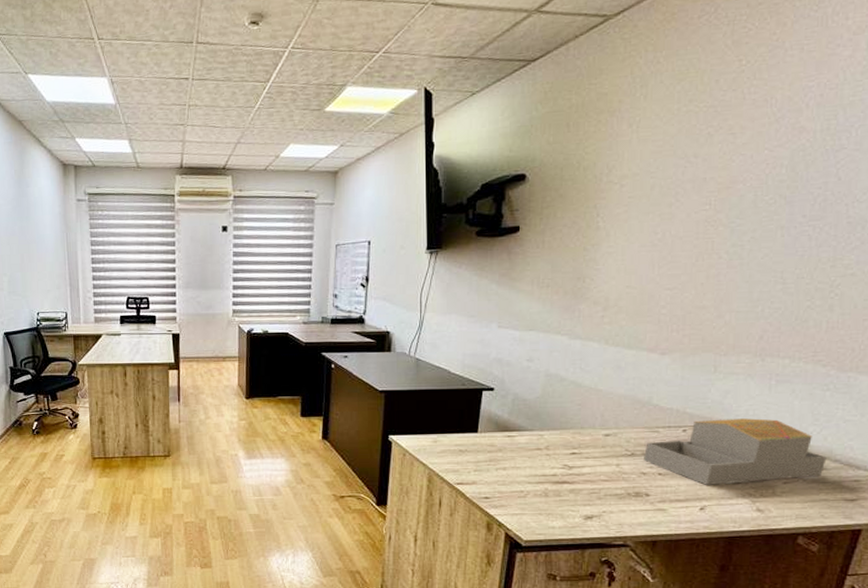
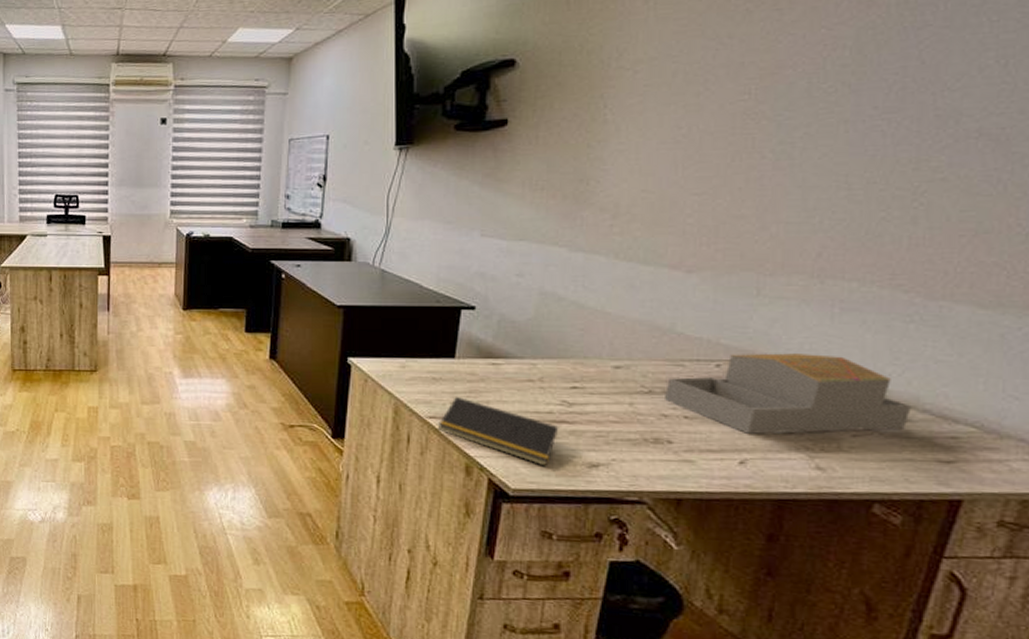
notepad: none [463,464,562,520] -> present [437,396,559,467]

